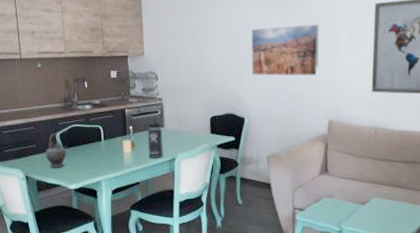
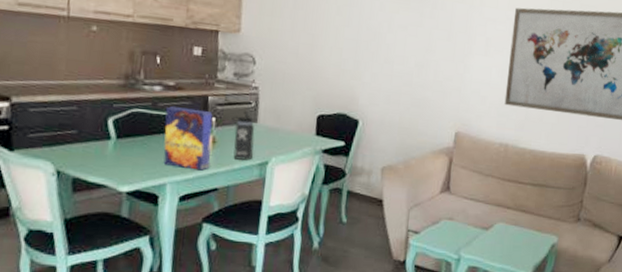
teapot: present [45,133,67,168] -> none [89,117,123,163]
cereal box: none [96,120,132,169] -> present [163,106,213,171]
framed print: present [250,24,319,77] -> none [371,17,453,81]

